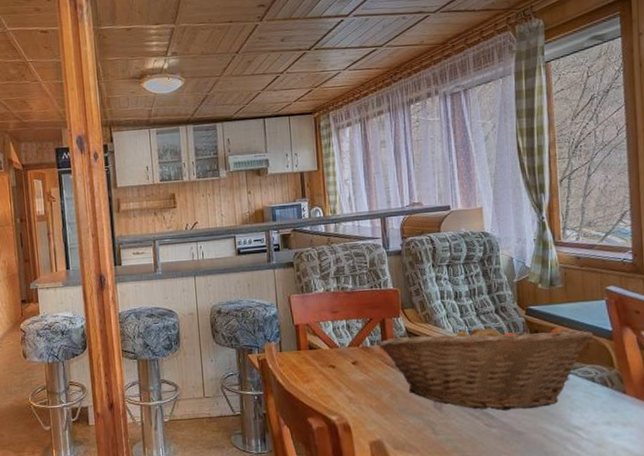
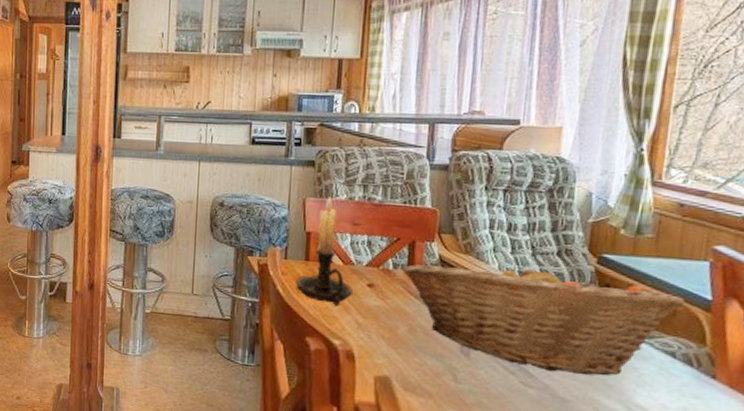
candle holder: none [292,291,341,386] -> present [296,196,353,306]

